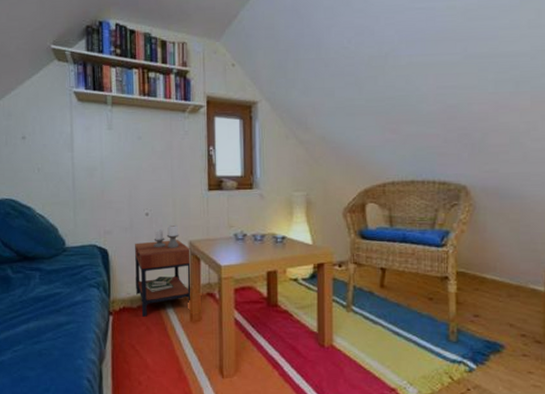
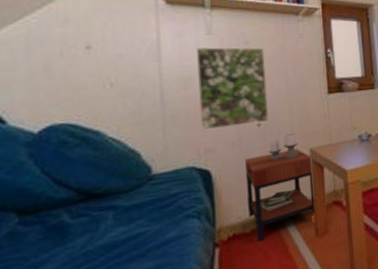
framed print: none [100,141,155,215] -> present [197,47,269,131]

